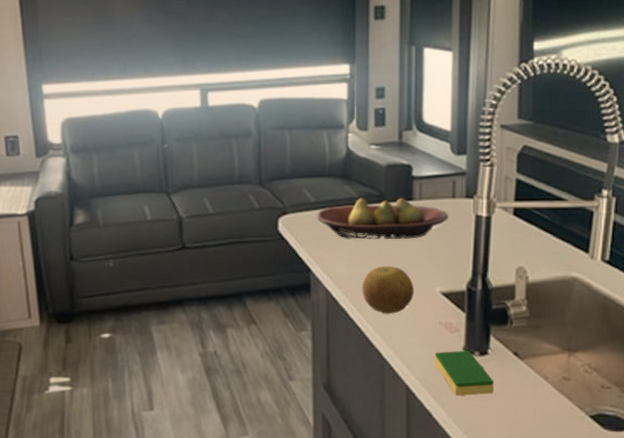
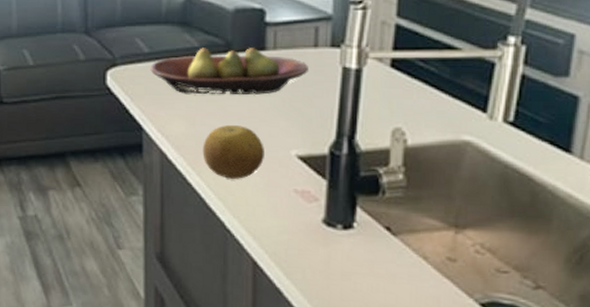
dish sponge: present [435,350,493,396] -> none [287,222,359,274]

